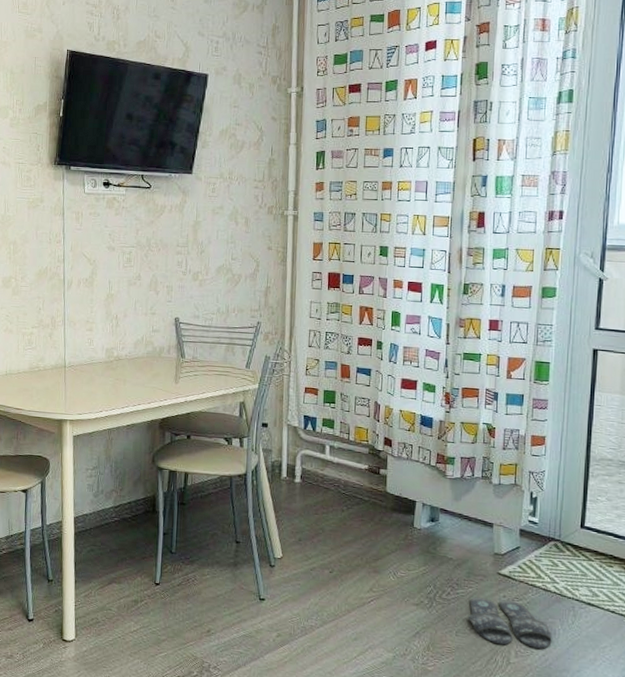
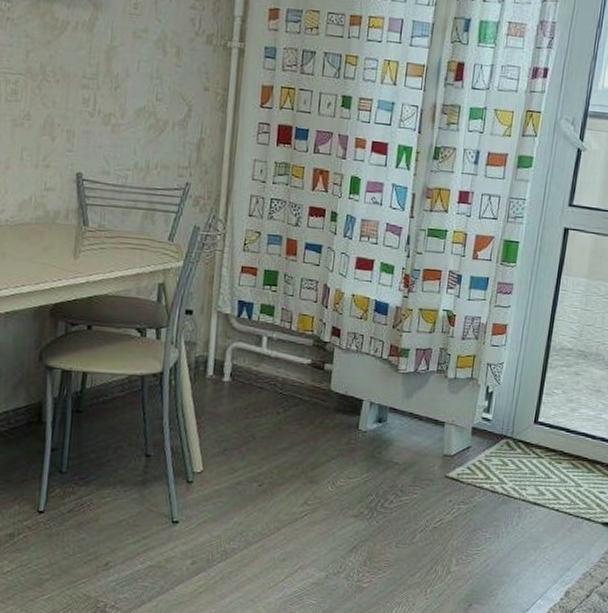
slippers: present [467,597,552,650] -> none [410,503,496,555]

